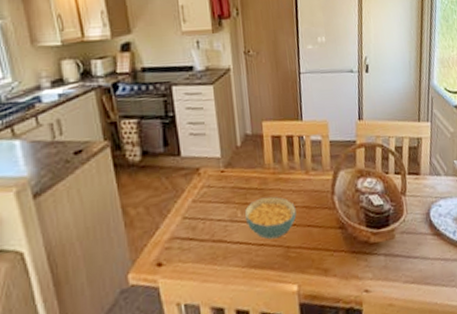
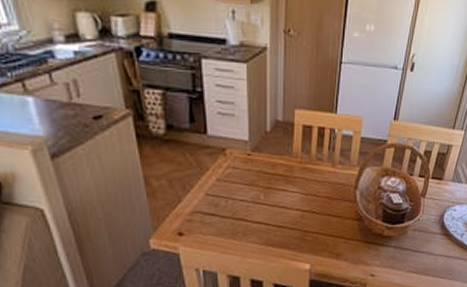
cereal bowl: present [245,197,297,240] -> none [268,184,318,223]

